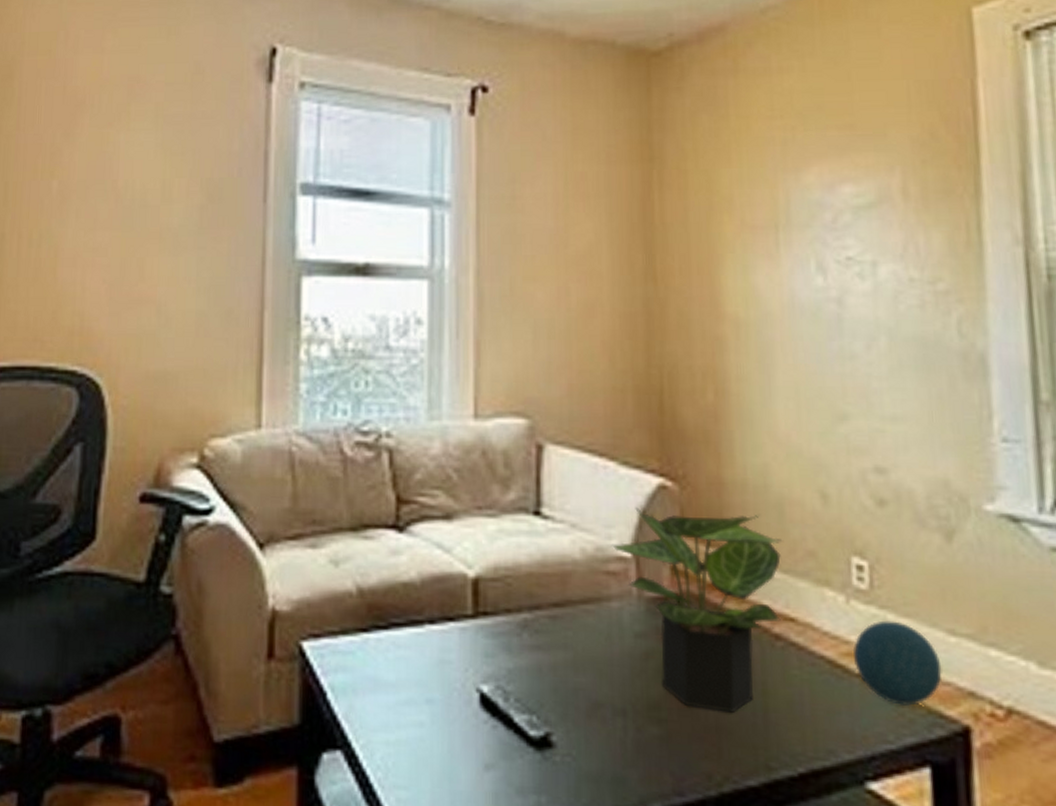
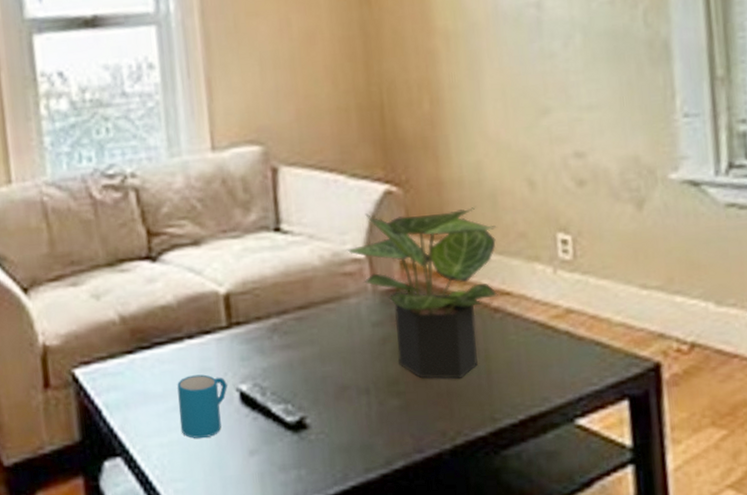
mug: none [410,666,467,741] -> present [177,374,227,438]
decorative orb: present [852,620,942,706] -> none [560,283,637,353]

